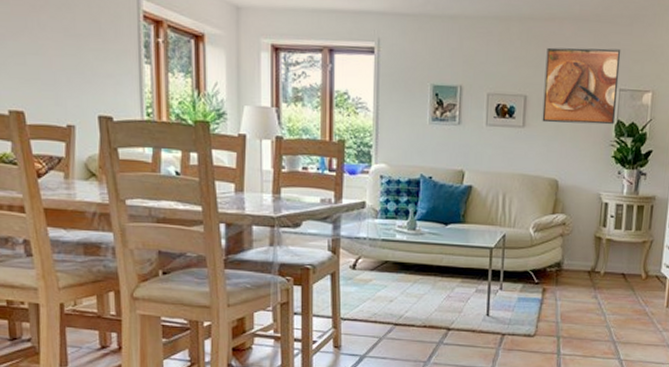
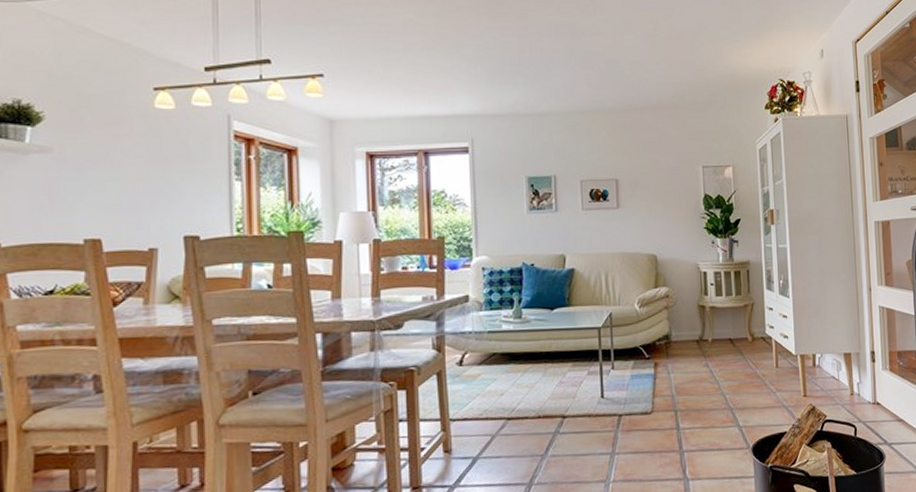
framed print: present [542,47,621,125] -> none [632,131,703,202]

